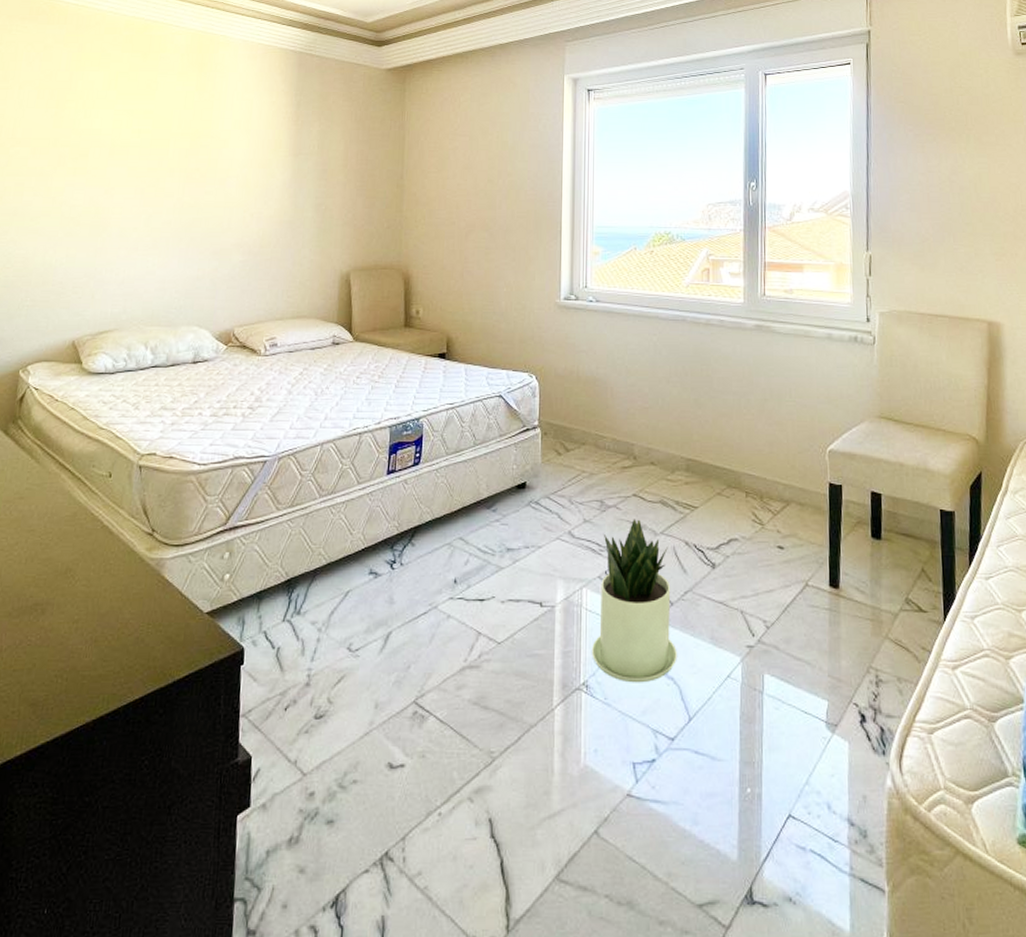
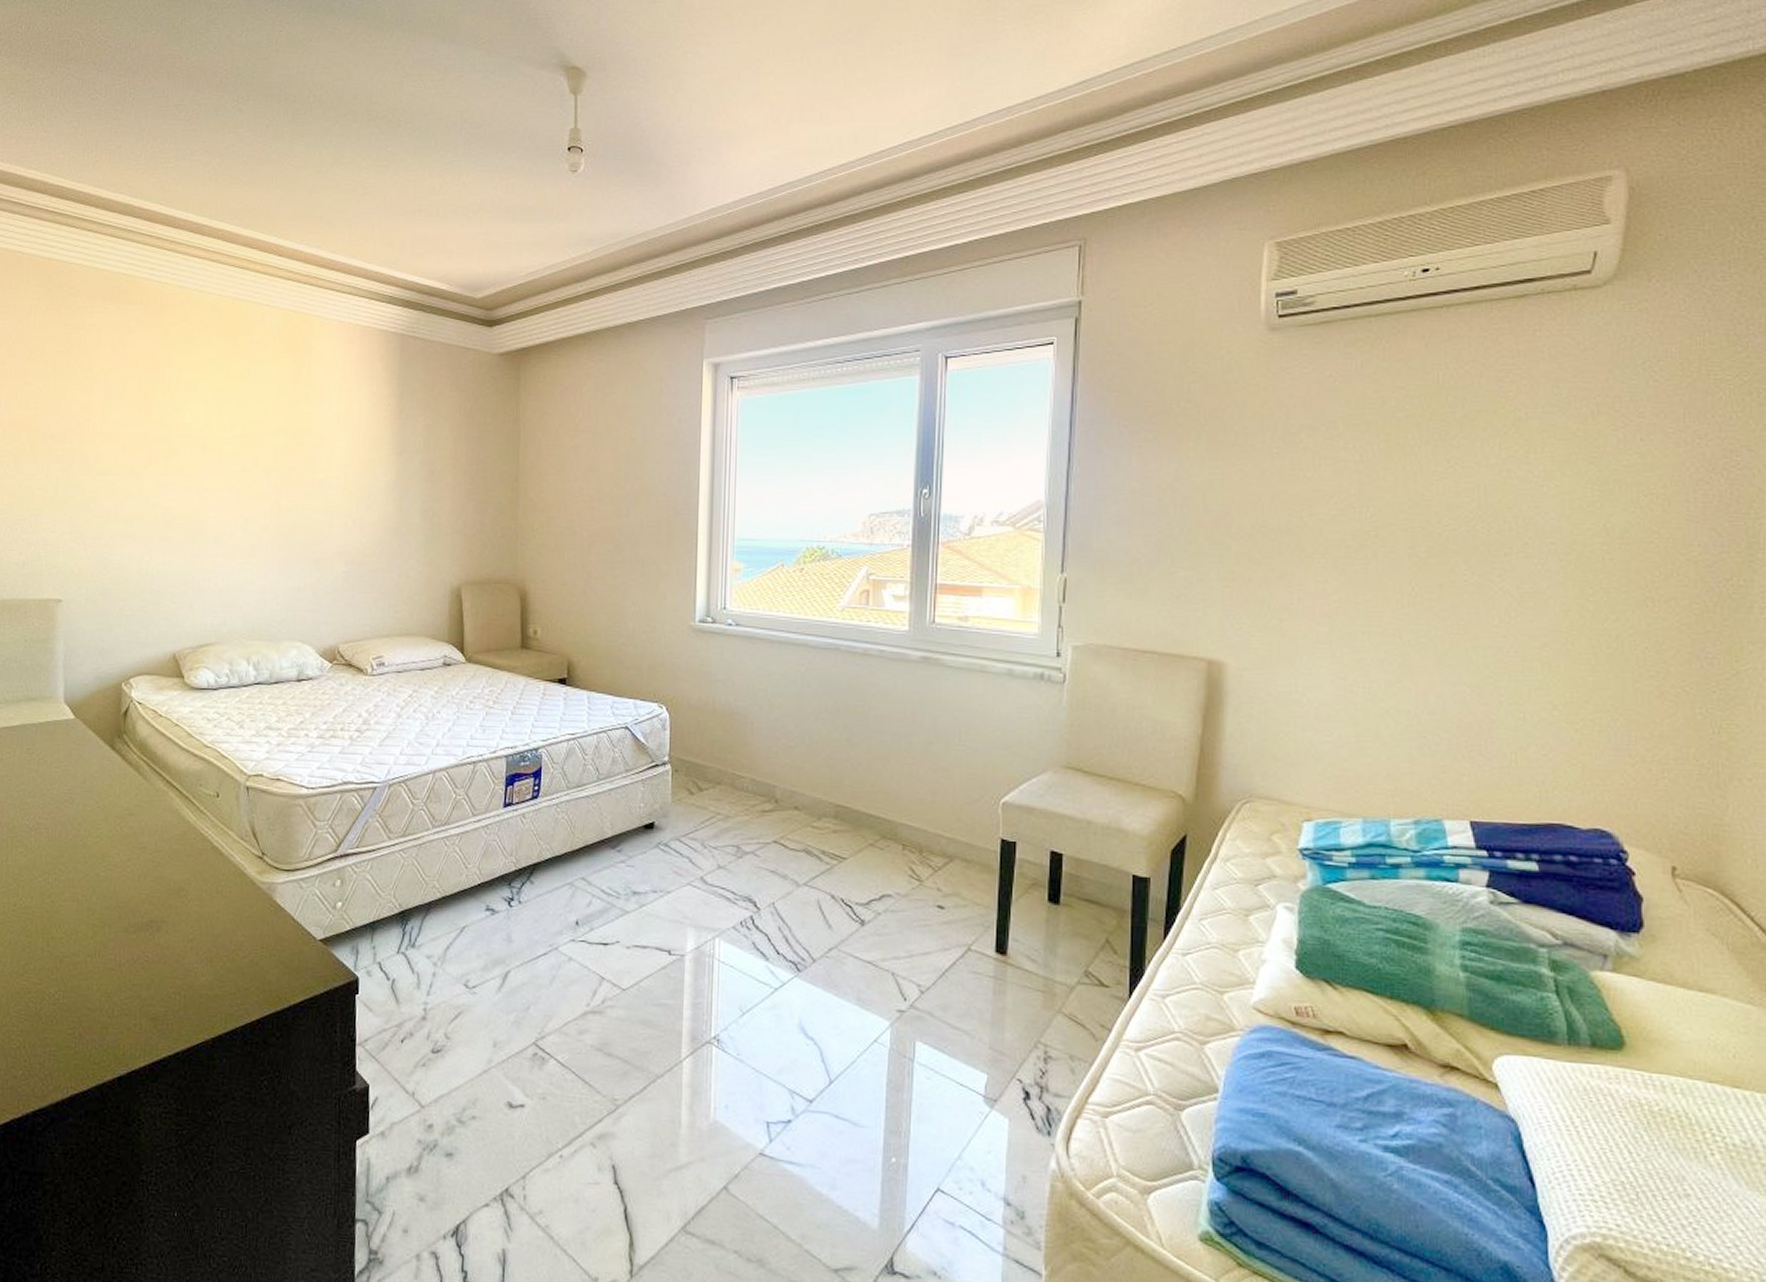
planter: present [592,519,677,683] -> none [724,867,818,1041]

